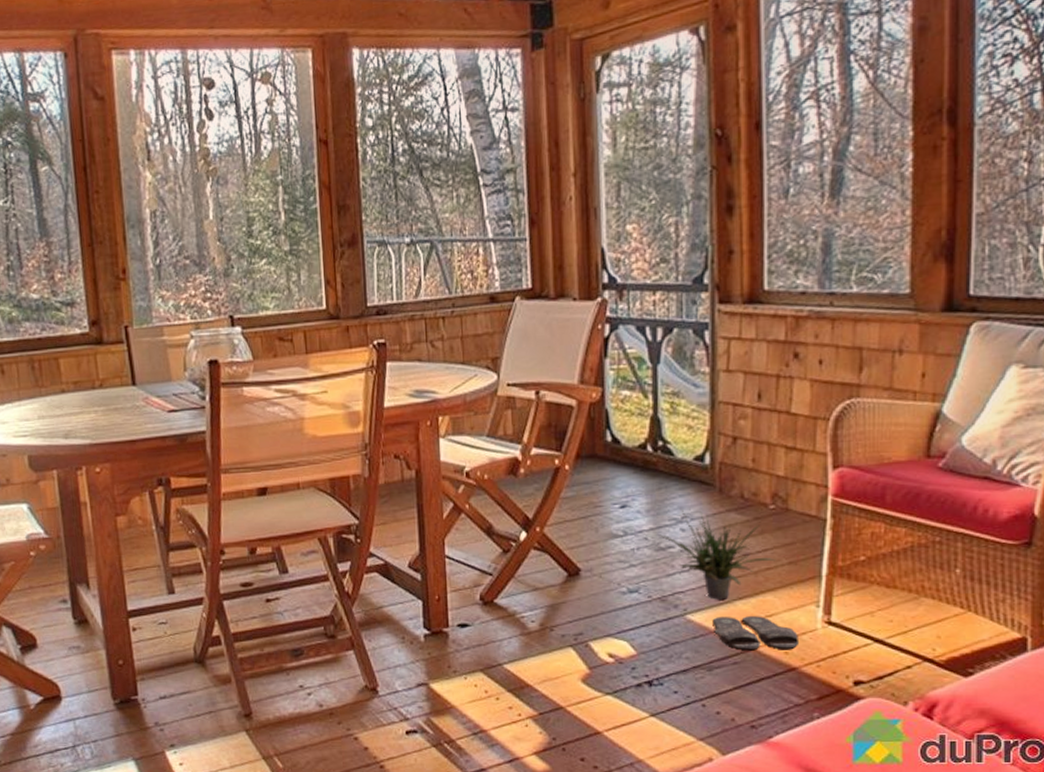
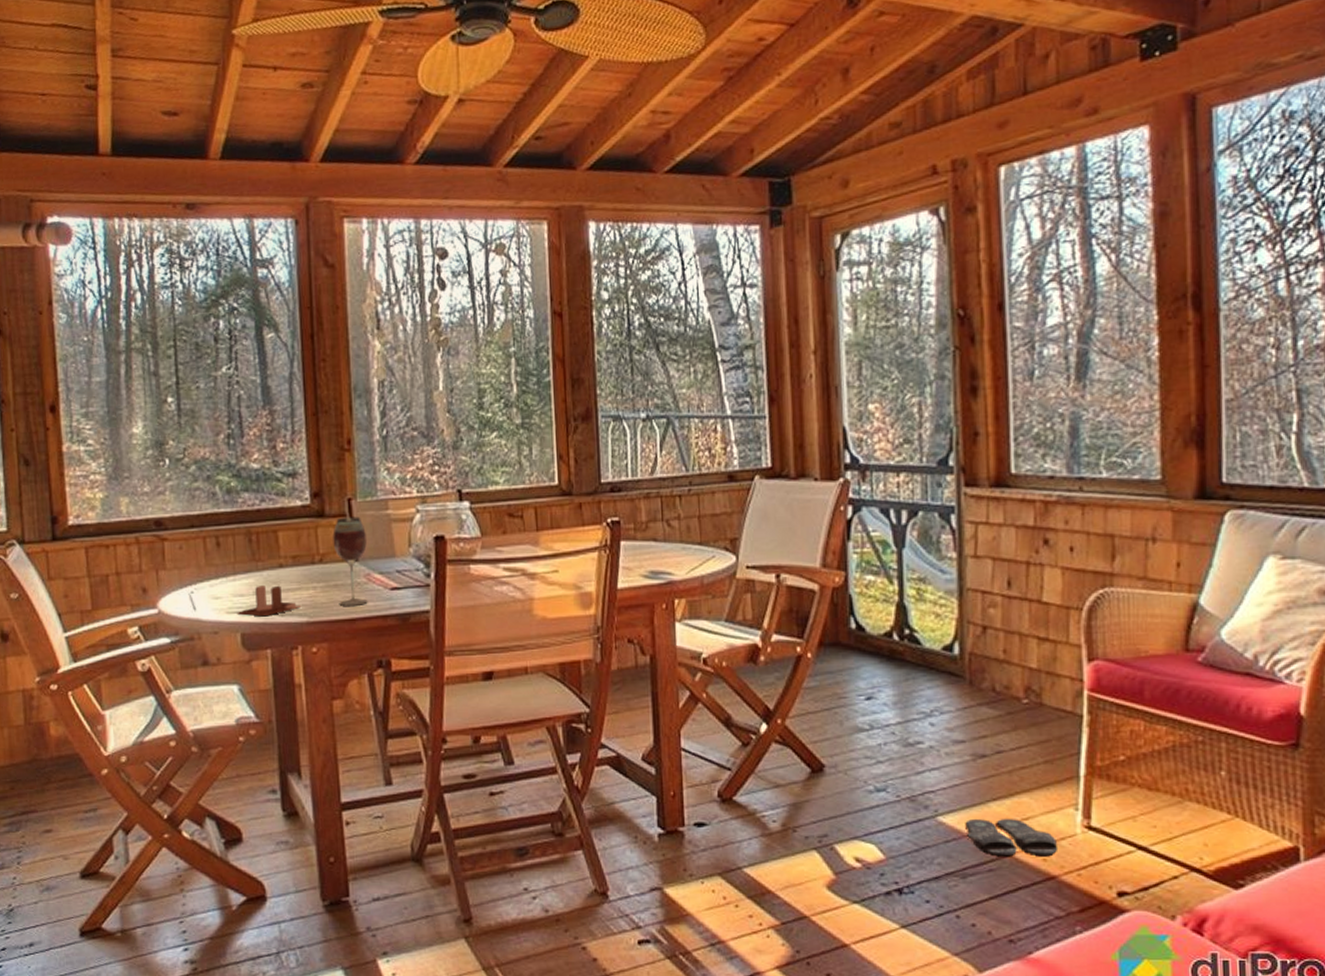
napkin holder: none [23,410,83,440] -> present [237,585,301,617]
wineglass: none [111,343,147,428] -> present [333,516,368,606]
potted plant: present [658,509,776,600] -> none [906,702,1031,801]

